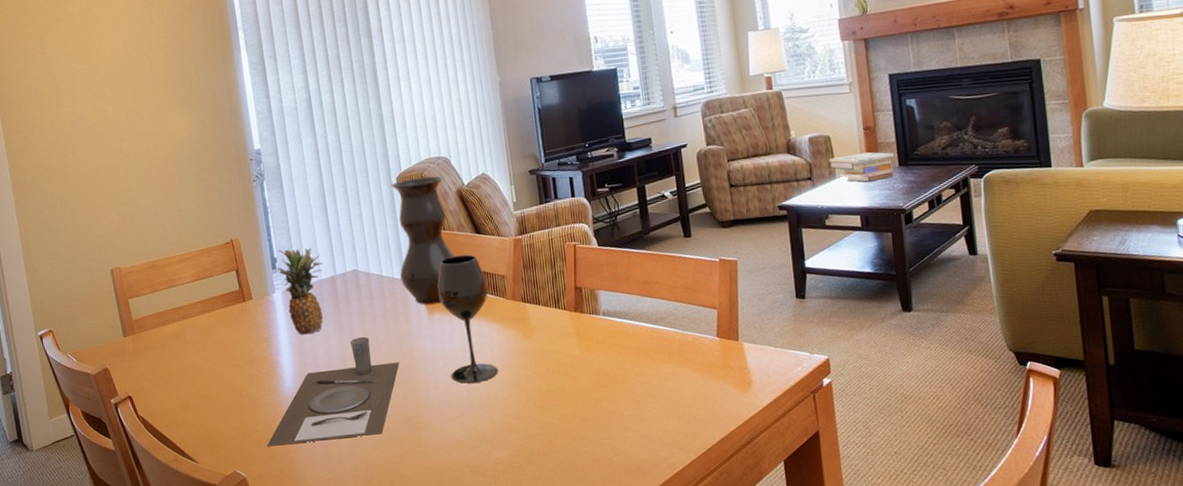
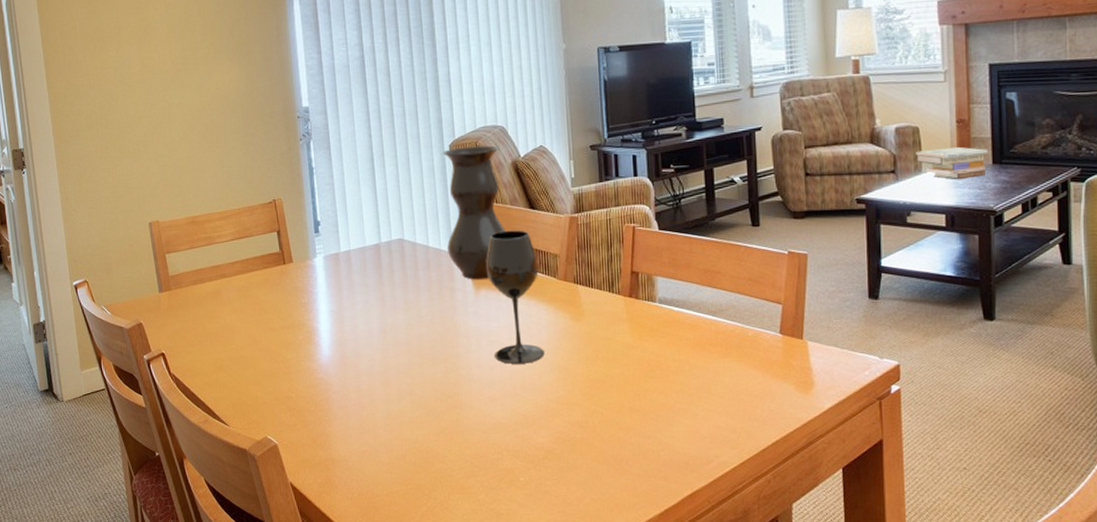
place setting: present [267,336,400,447] -> none [300,308,442,414]
fruit: present [276,248,323,335] -> none [319,213,368,303]

